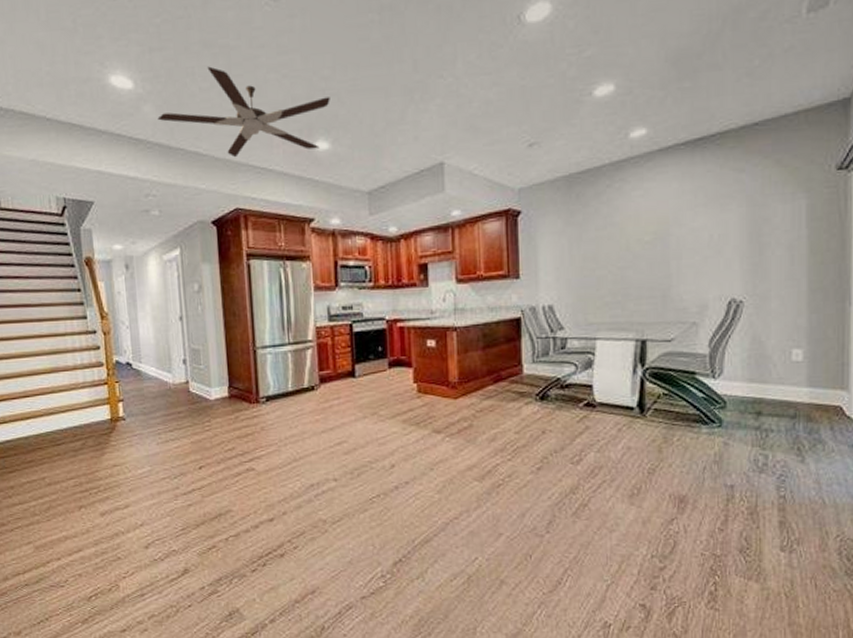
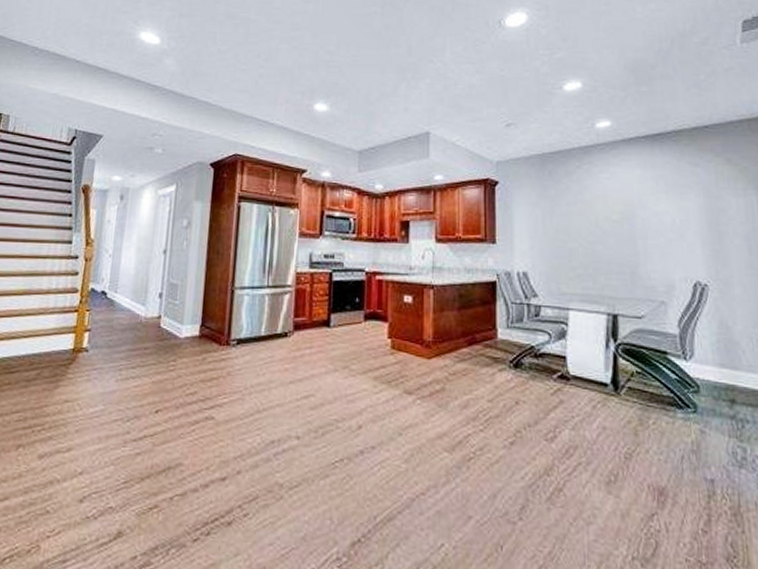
ceiling fan: present [157,66,330,158] -> none [176,33,333,110]

